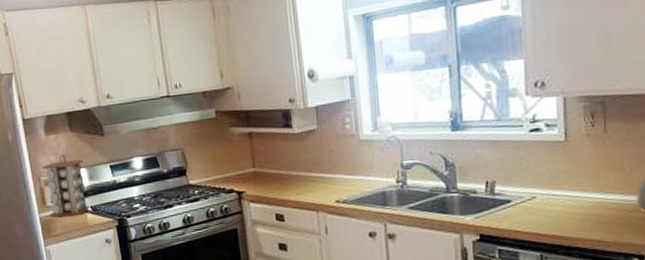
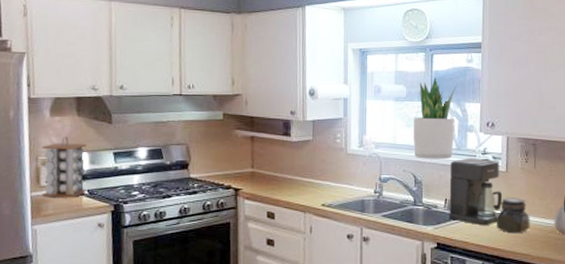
planter: none [438,35,492,137] -> present [414,77,458,160]
coffee maker: none [489,128,563,210] -> present [449,158,503,226]
jar: none [555,171,603,216] -> present [496,197,530,233]

